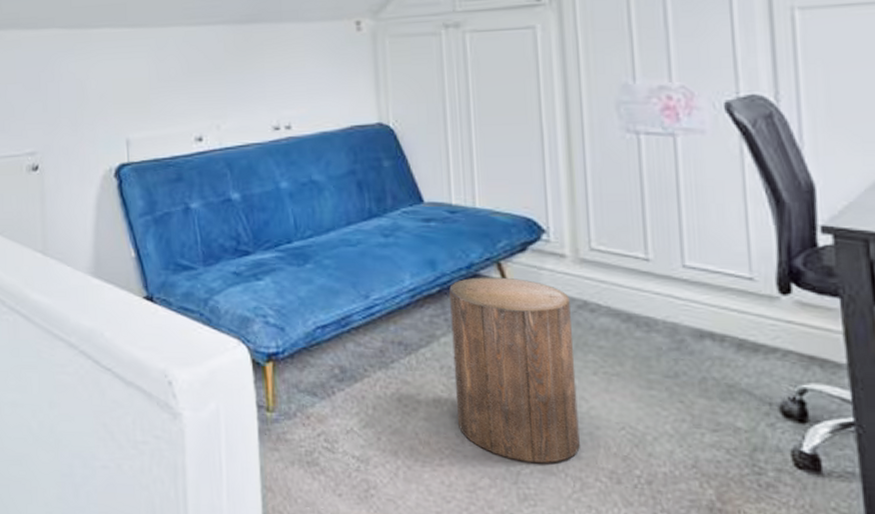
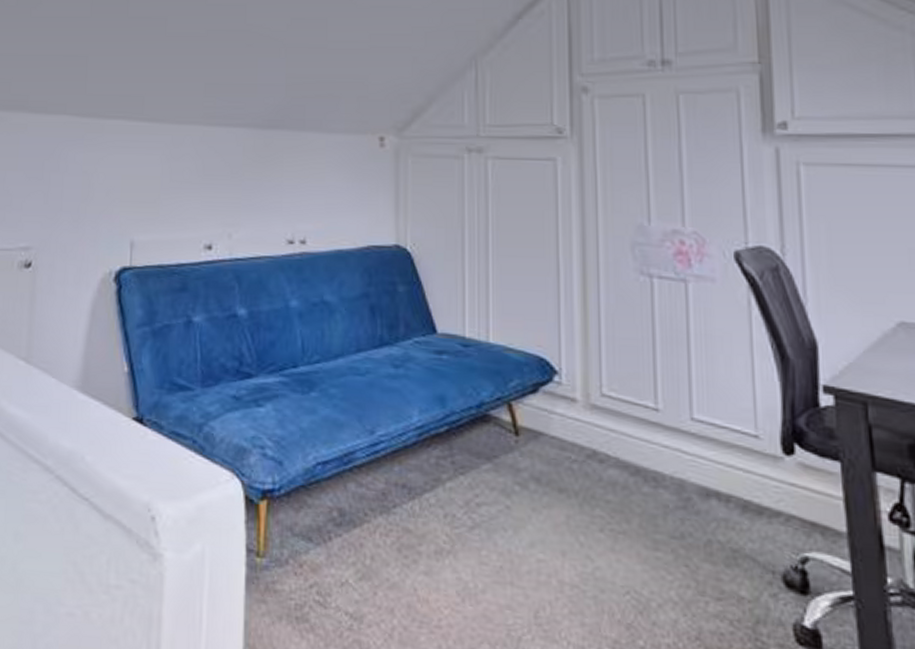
stool: present [449,277,580,463] -> none [458,417,584,629]

